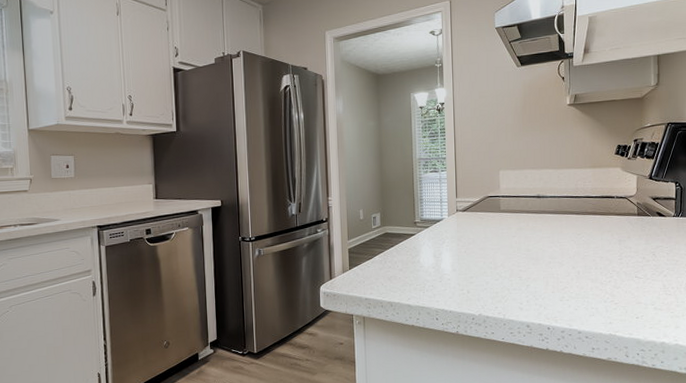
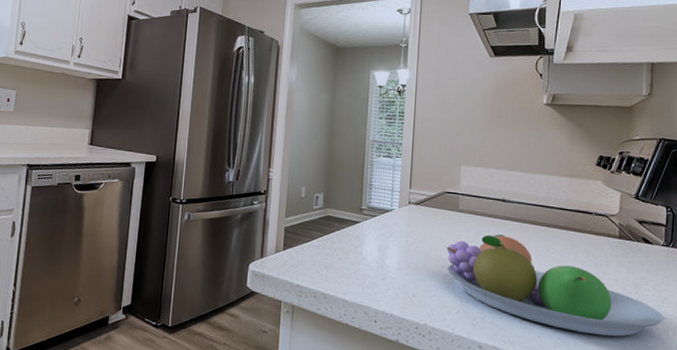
fruit bowl: none [493,227,678,301] -> present [446,234,665,337]

